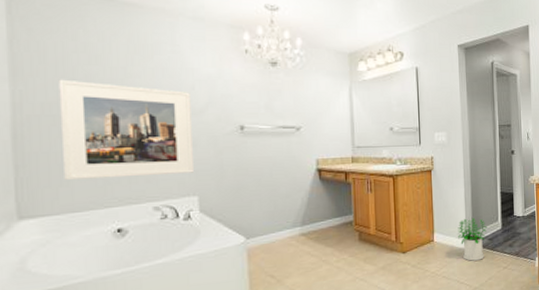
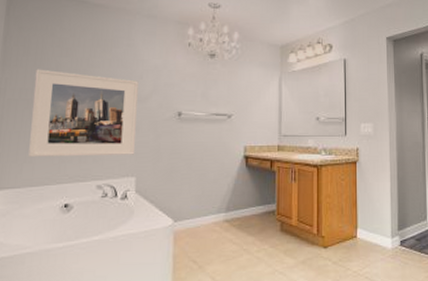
potted plant: present [458,217,488,261] -> none [382,214,415,262]

